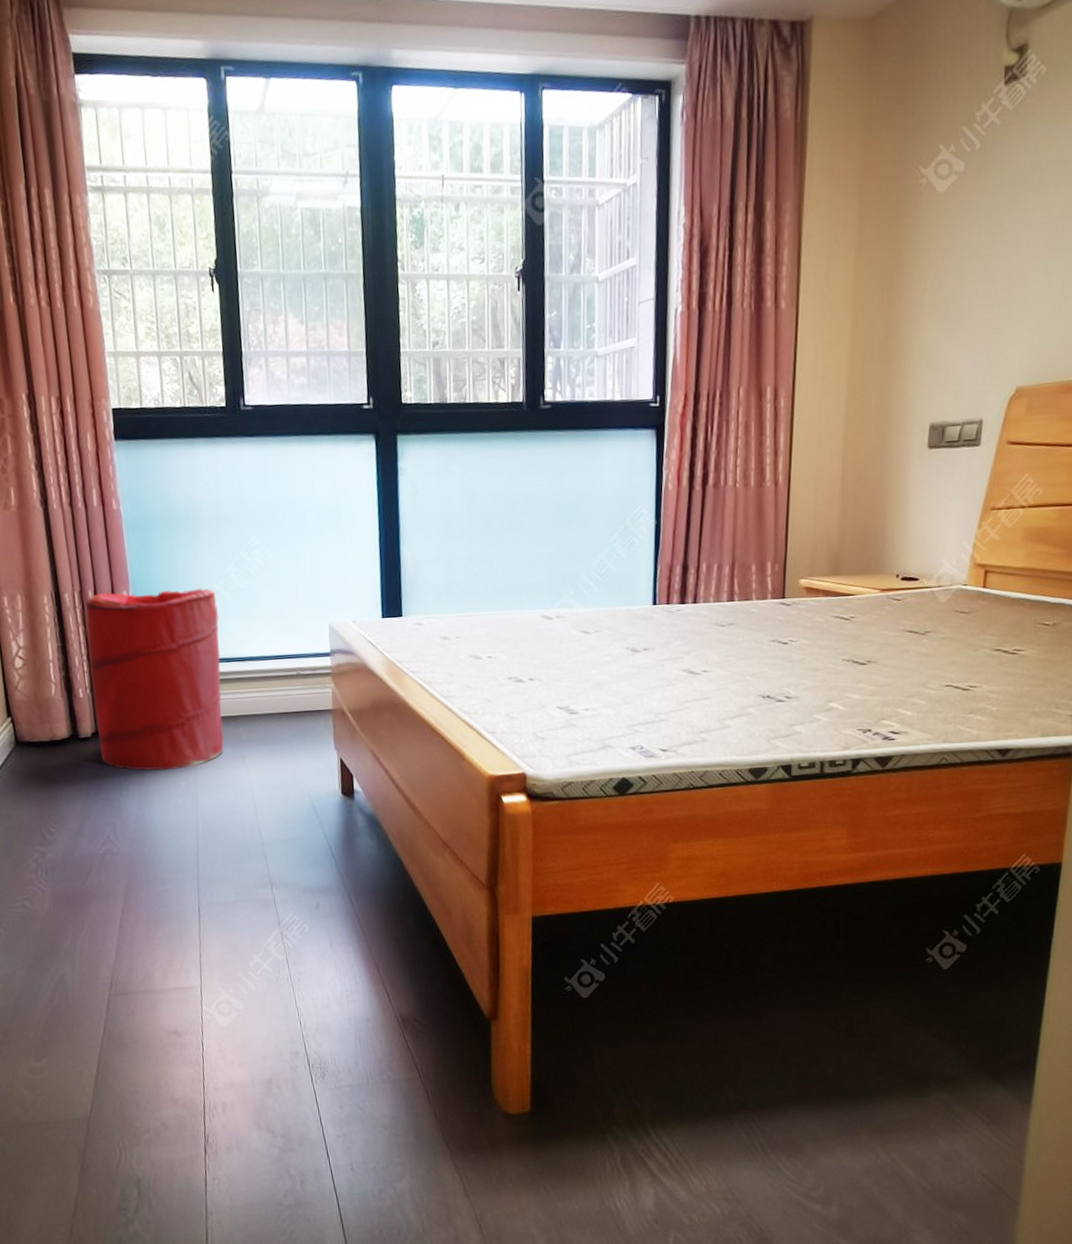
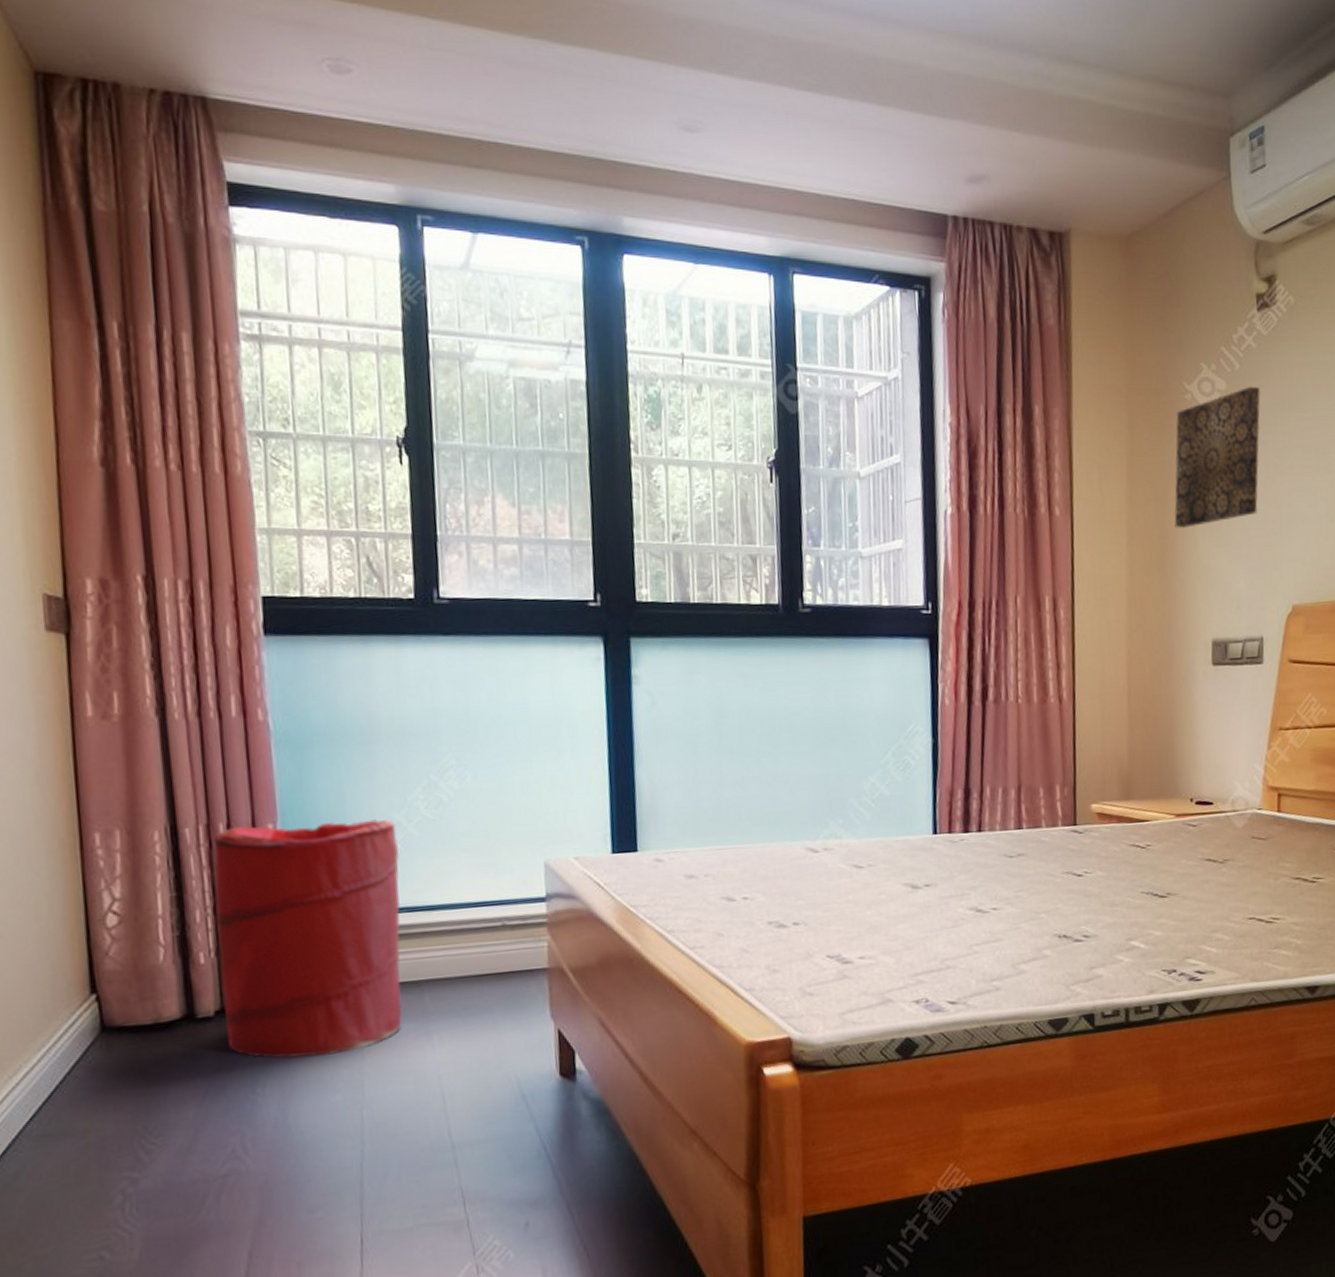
wall art: none [900,165,1000,315] -> present [1174,386,1261,528]

